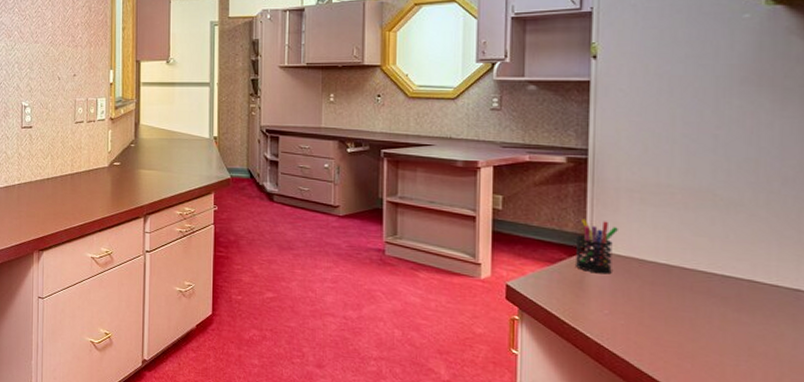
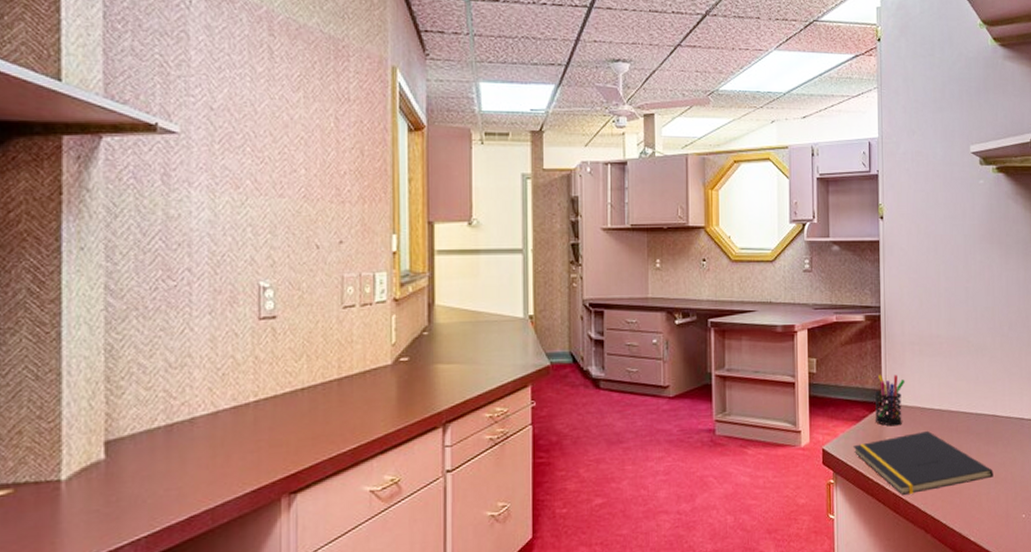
notepad: none [545,284,746,350] -> present [853,430,994,495]

